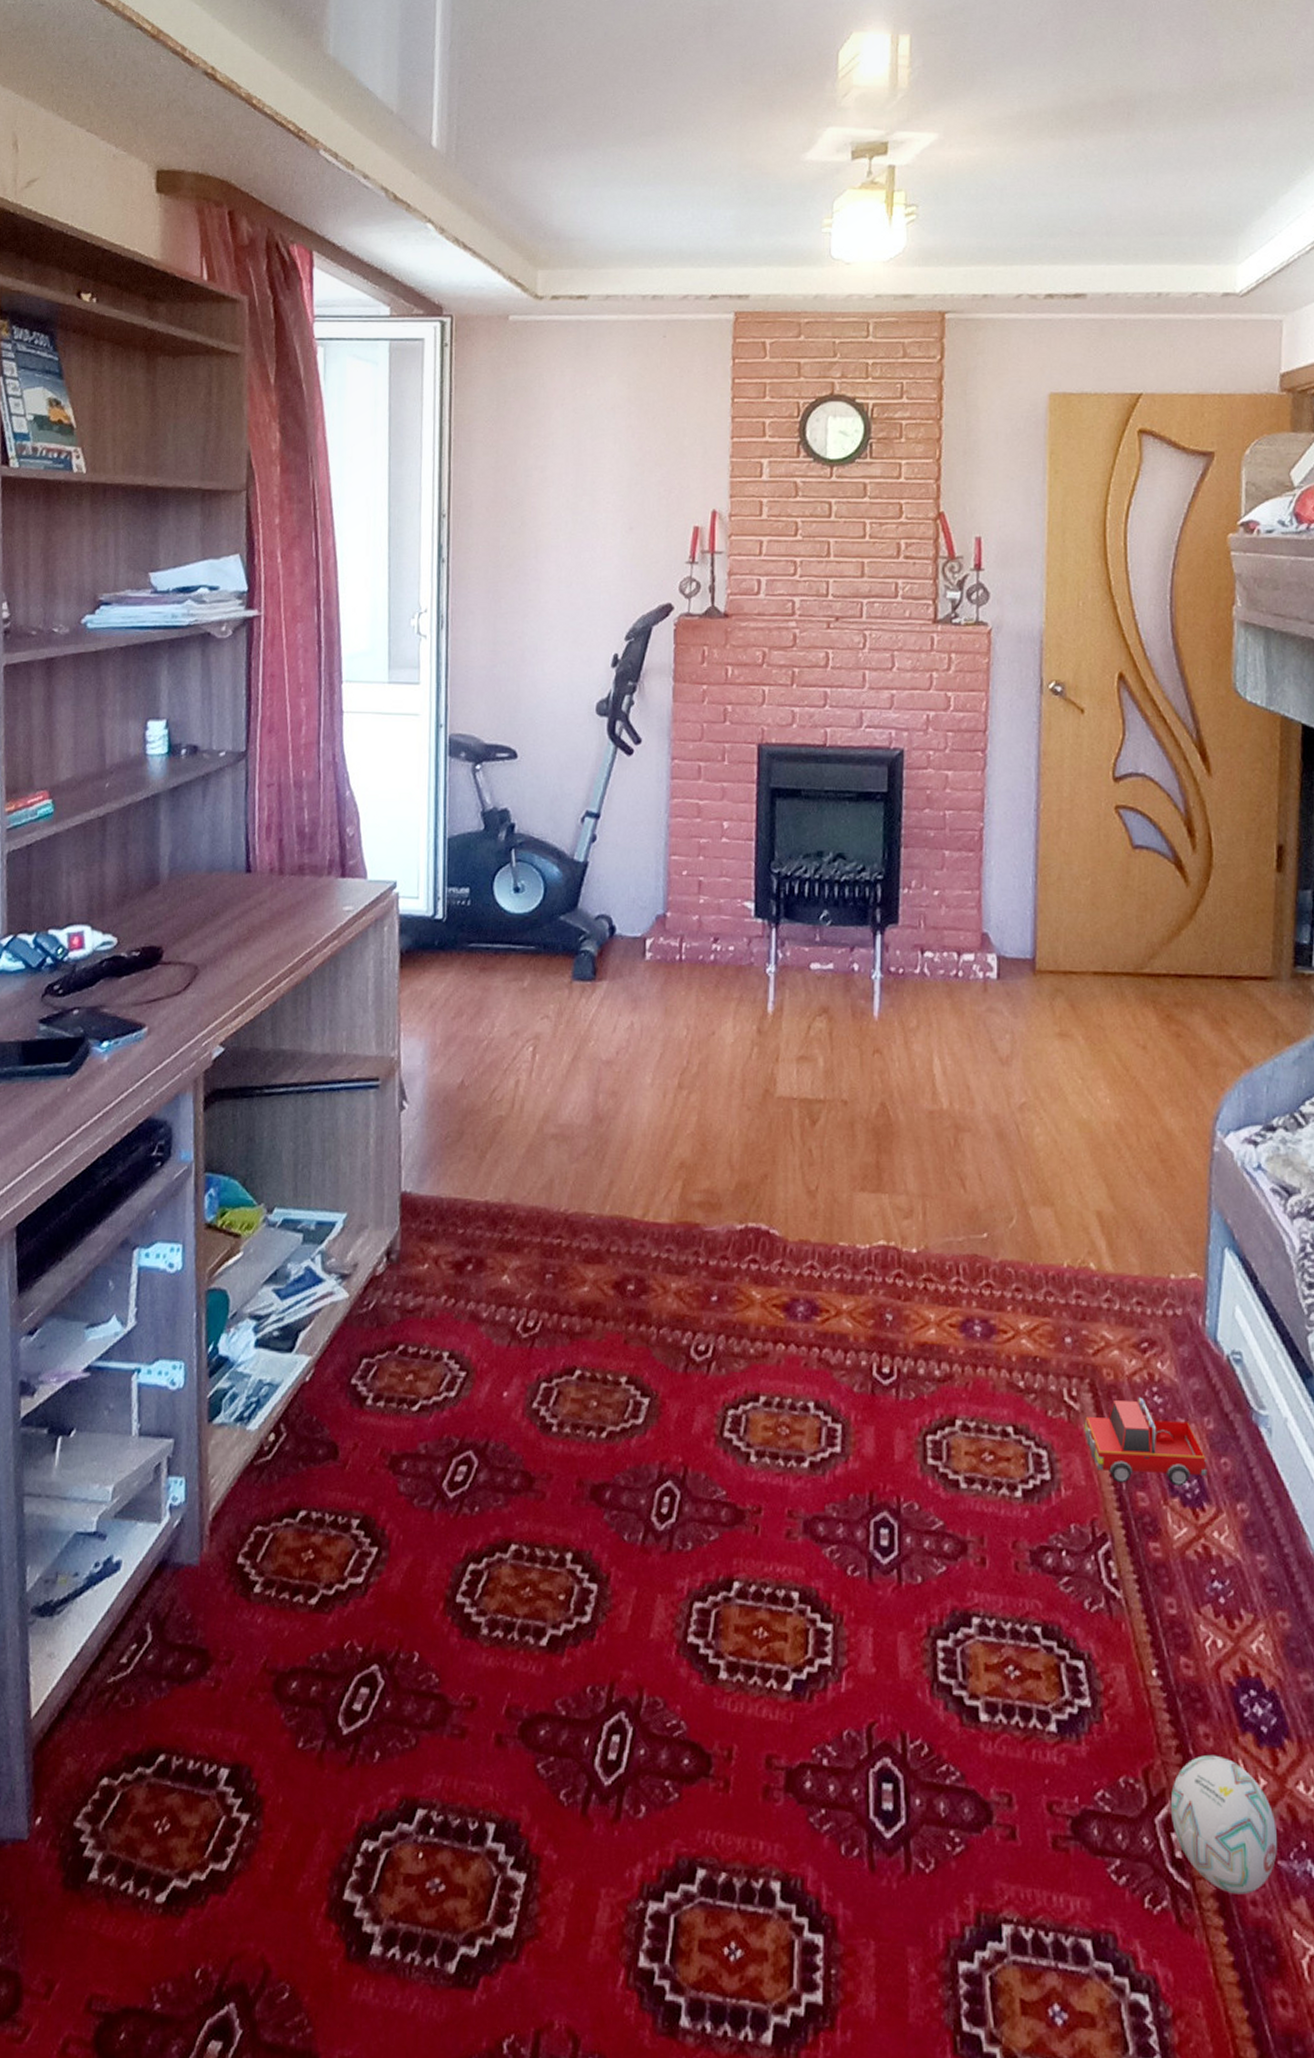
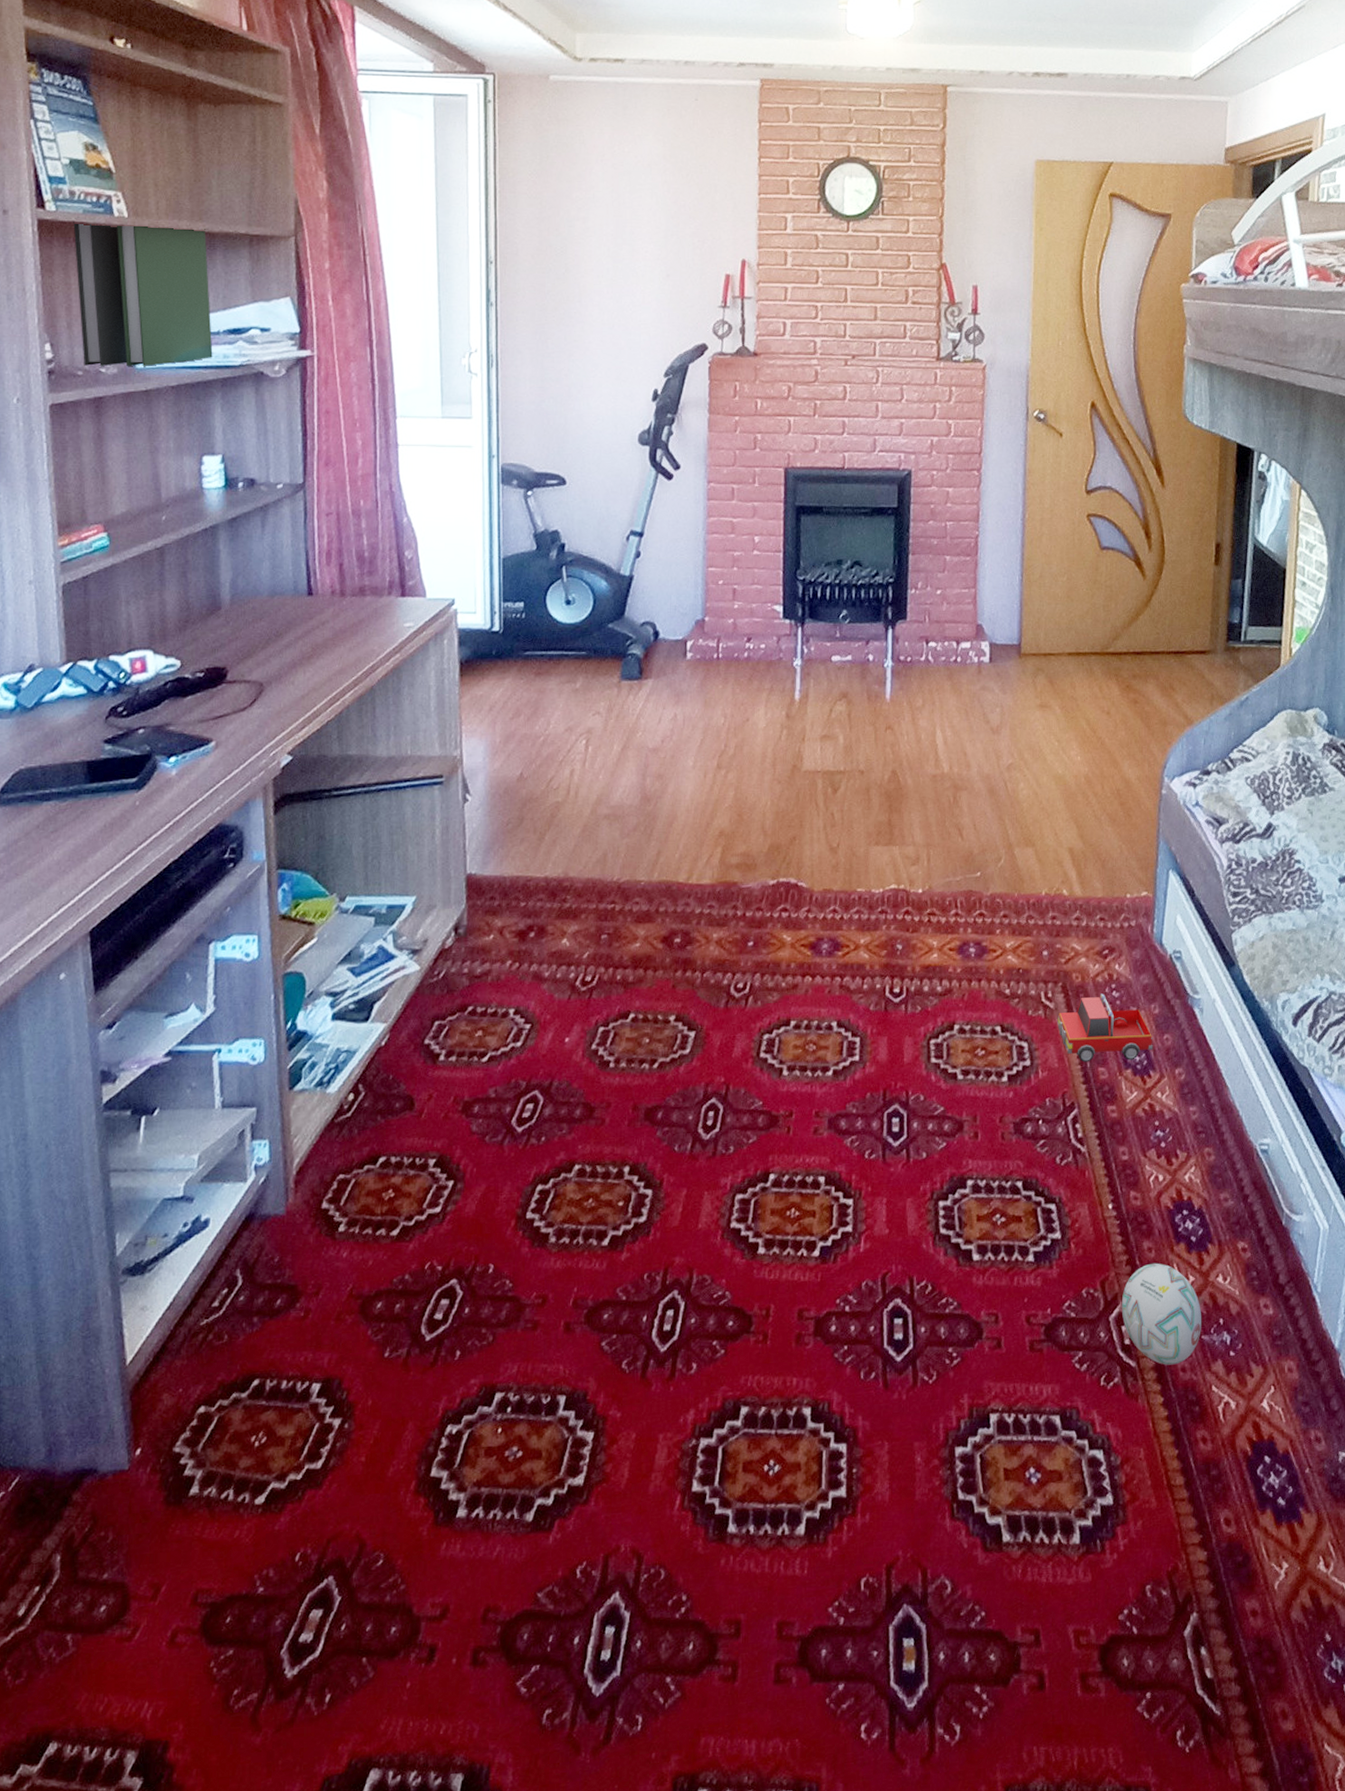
binder: none [34,478,162,626] -> present [73,222,213,366]

